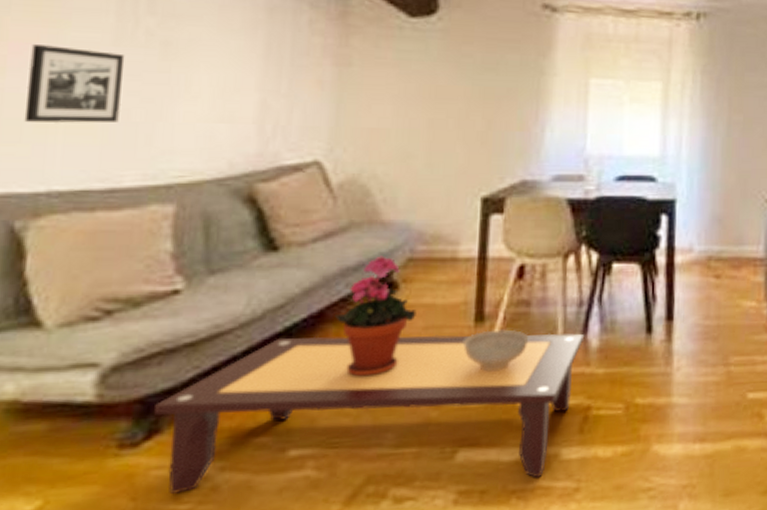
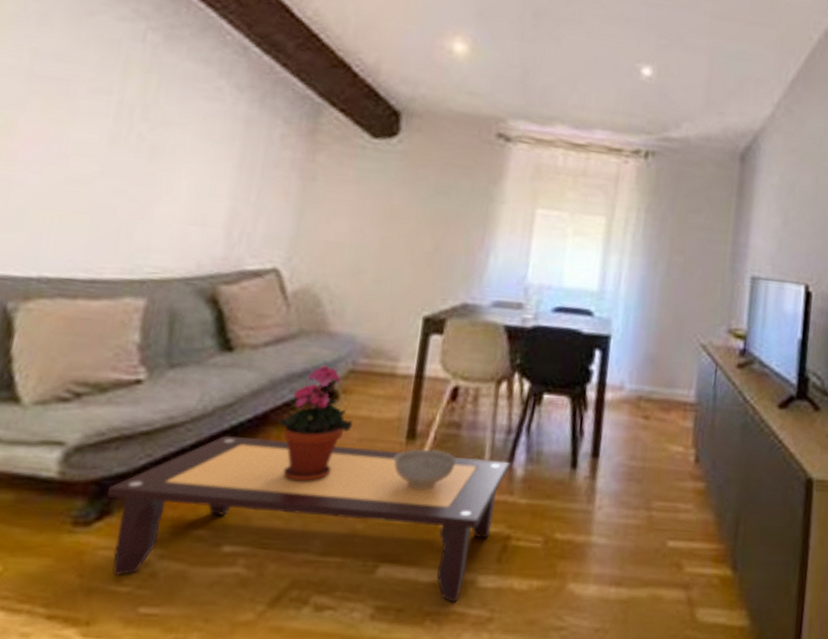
picture frame: present [24,44,125,123] -> none [26,141,118,218]

